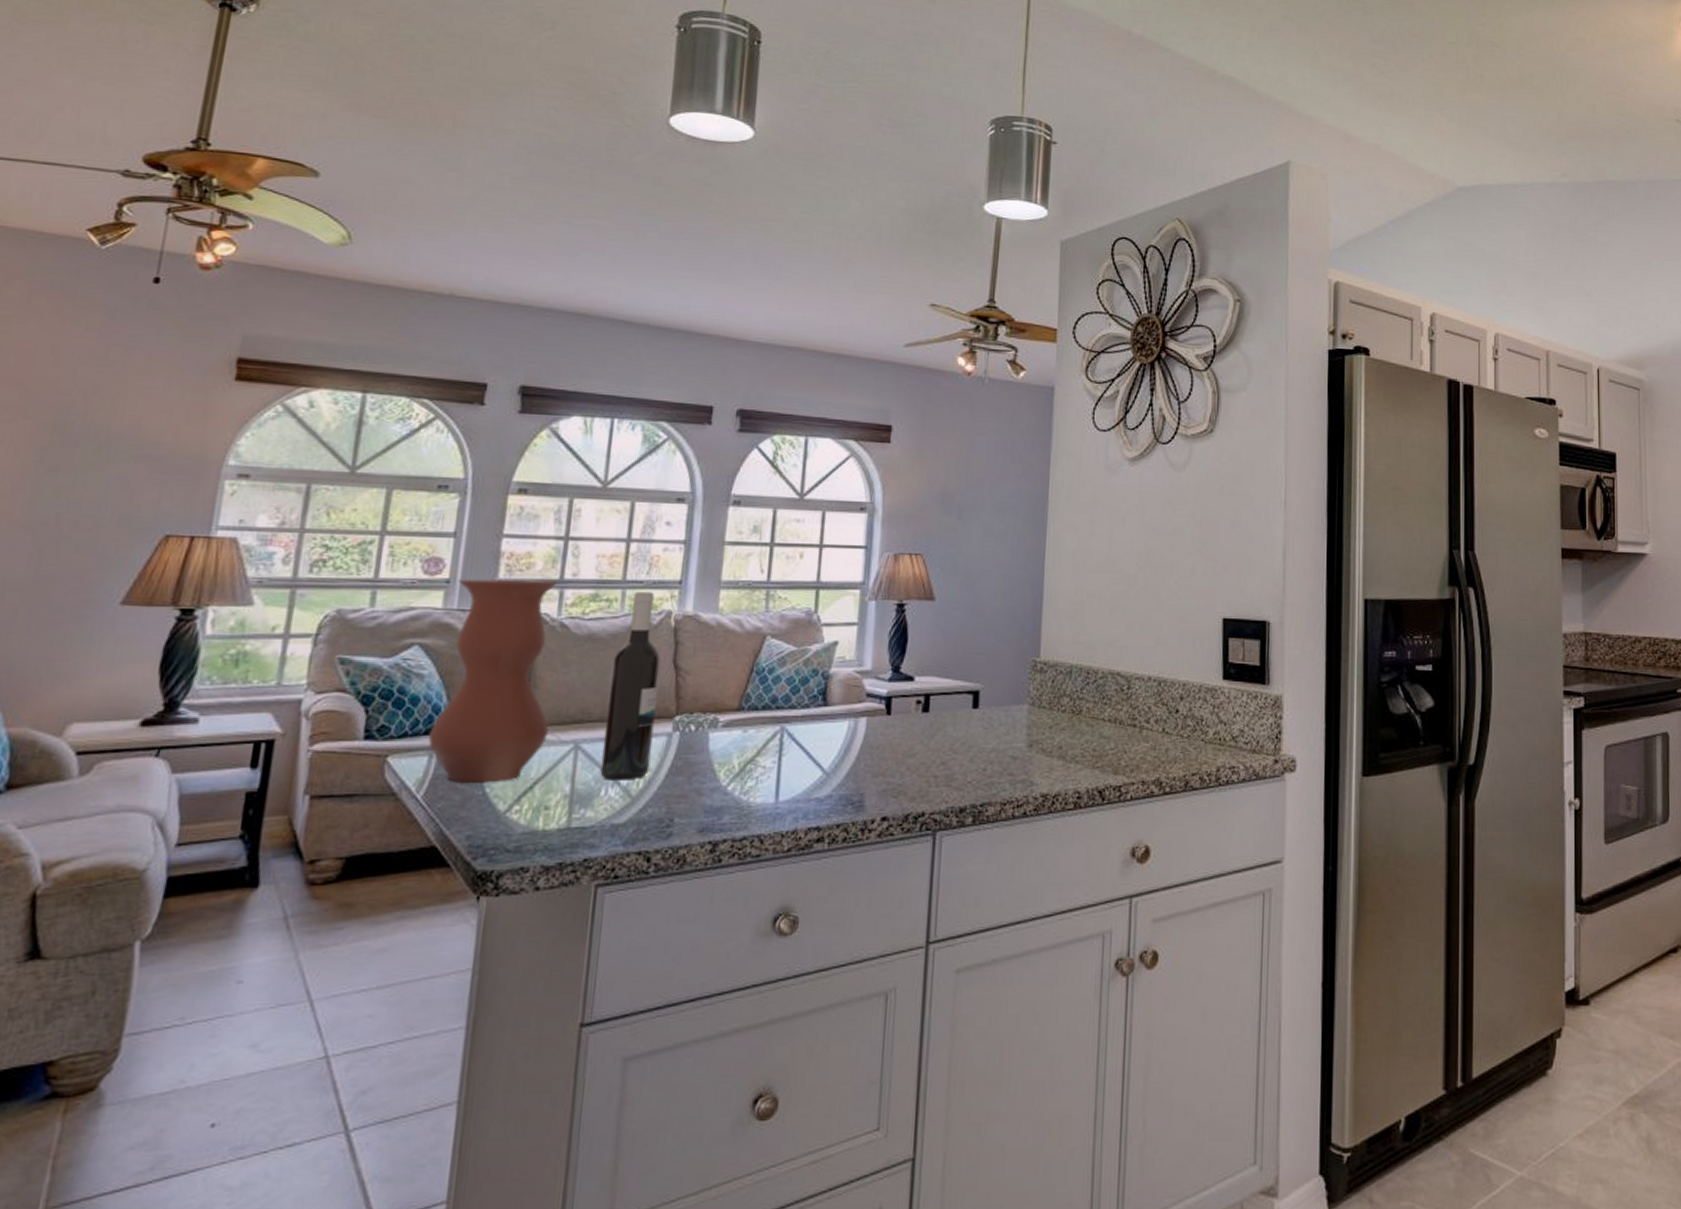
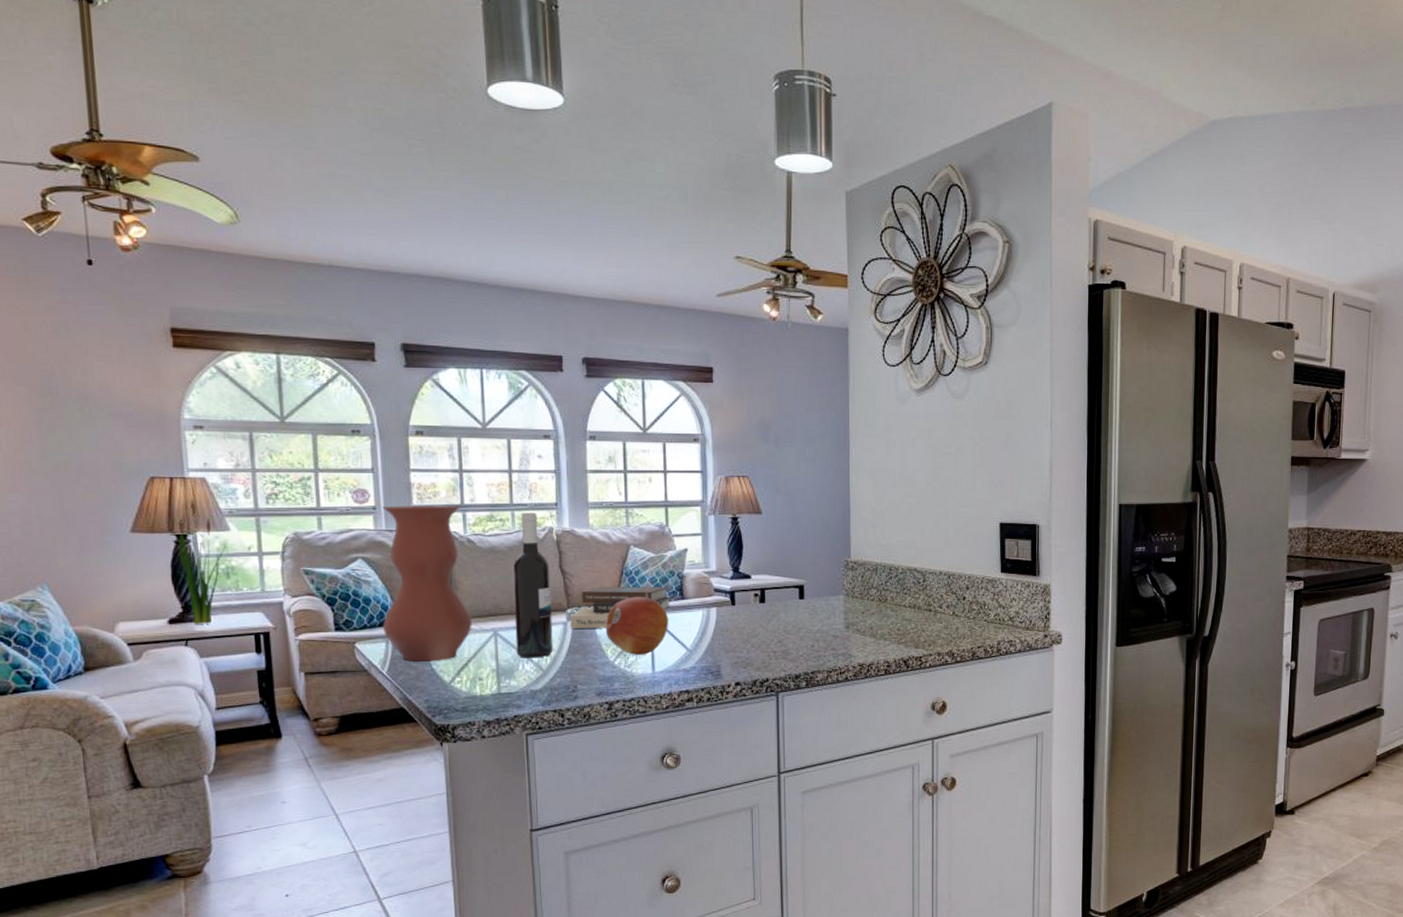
plant: none [170,561,243,729] -> present [177,497,226,625]
books: none [676,687,811,743] -> present [570,586,671,630]
fruit: none [720,701,804,778] -> present [605,596,668,655]

